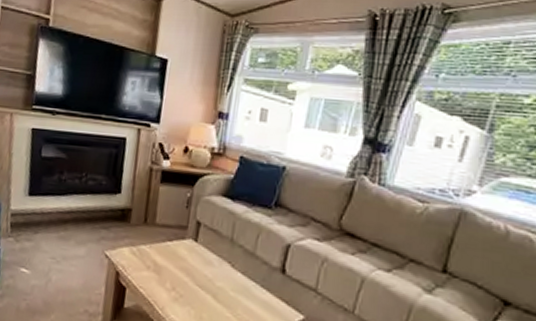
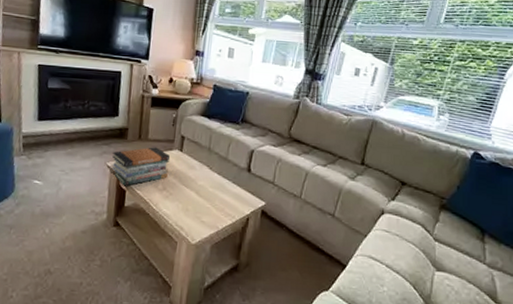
book stack: none [110,234,183,282] -> present [111,147,171,186]

